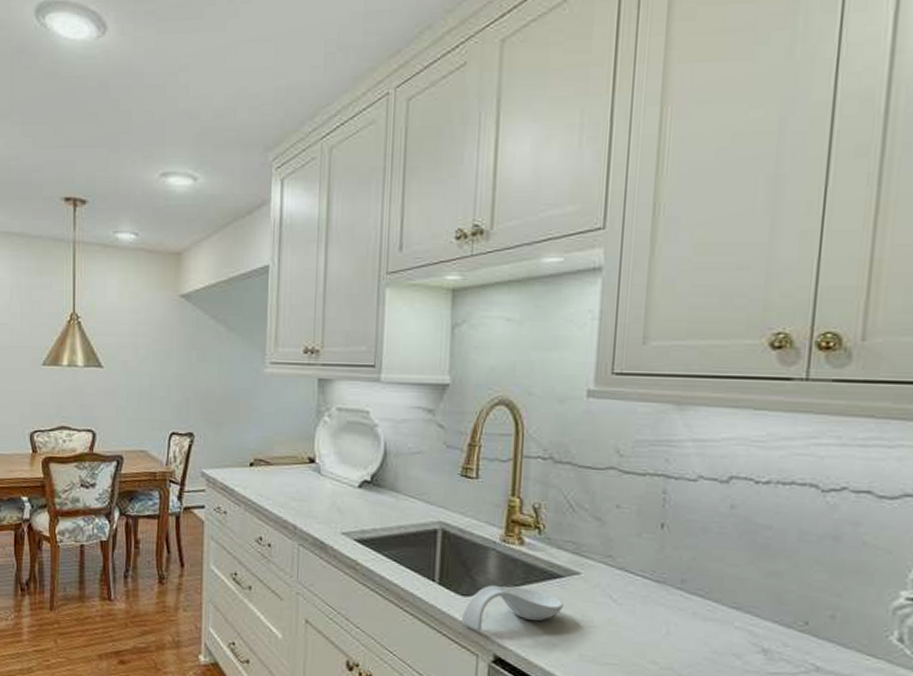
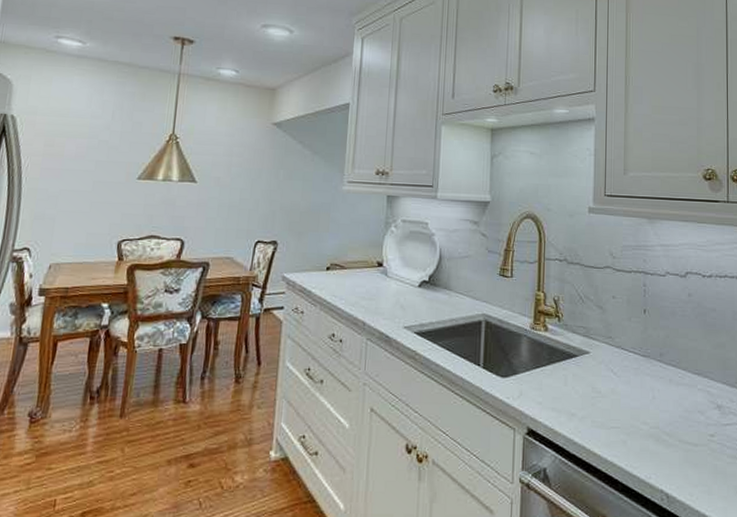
spoon rest: present [461,584,563,632] -> none [501,366,578,408]

